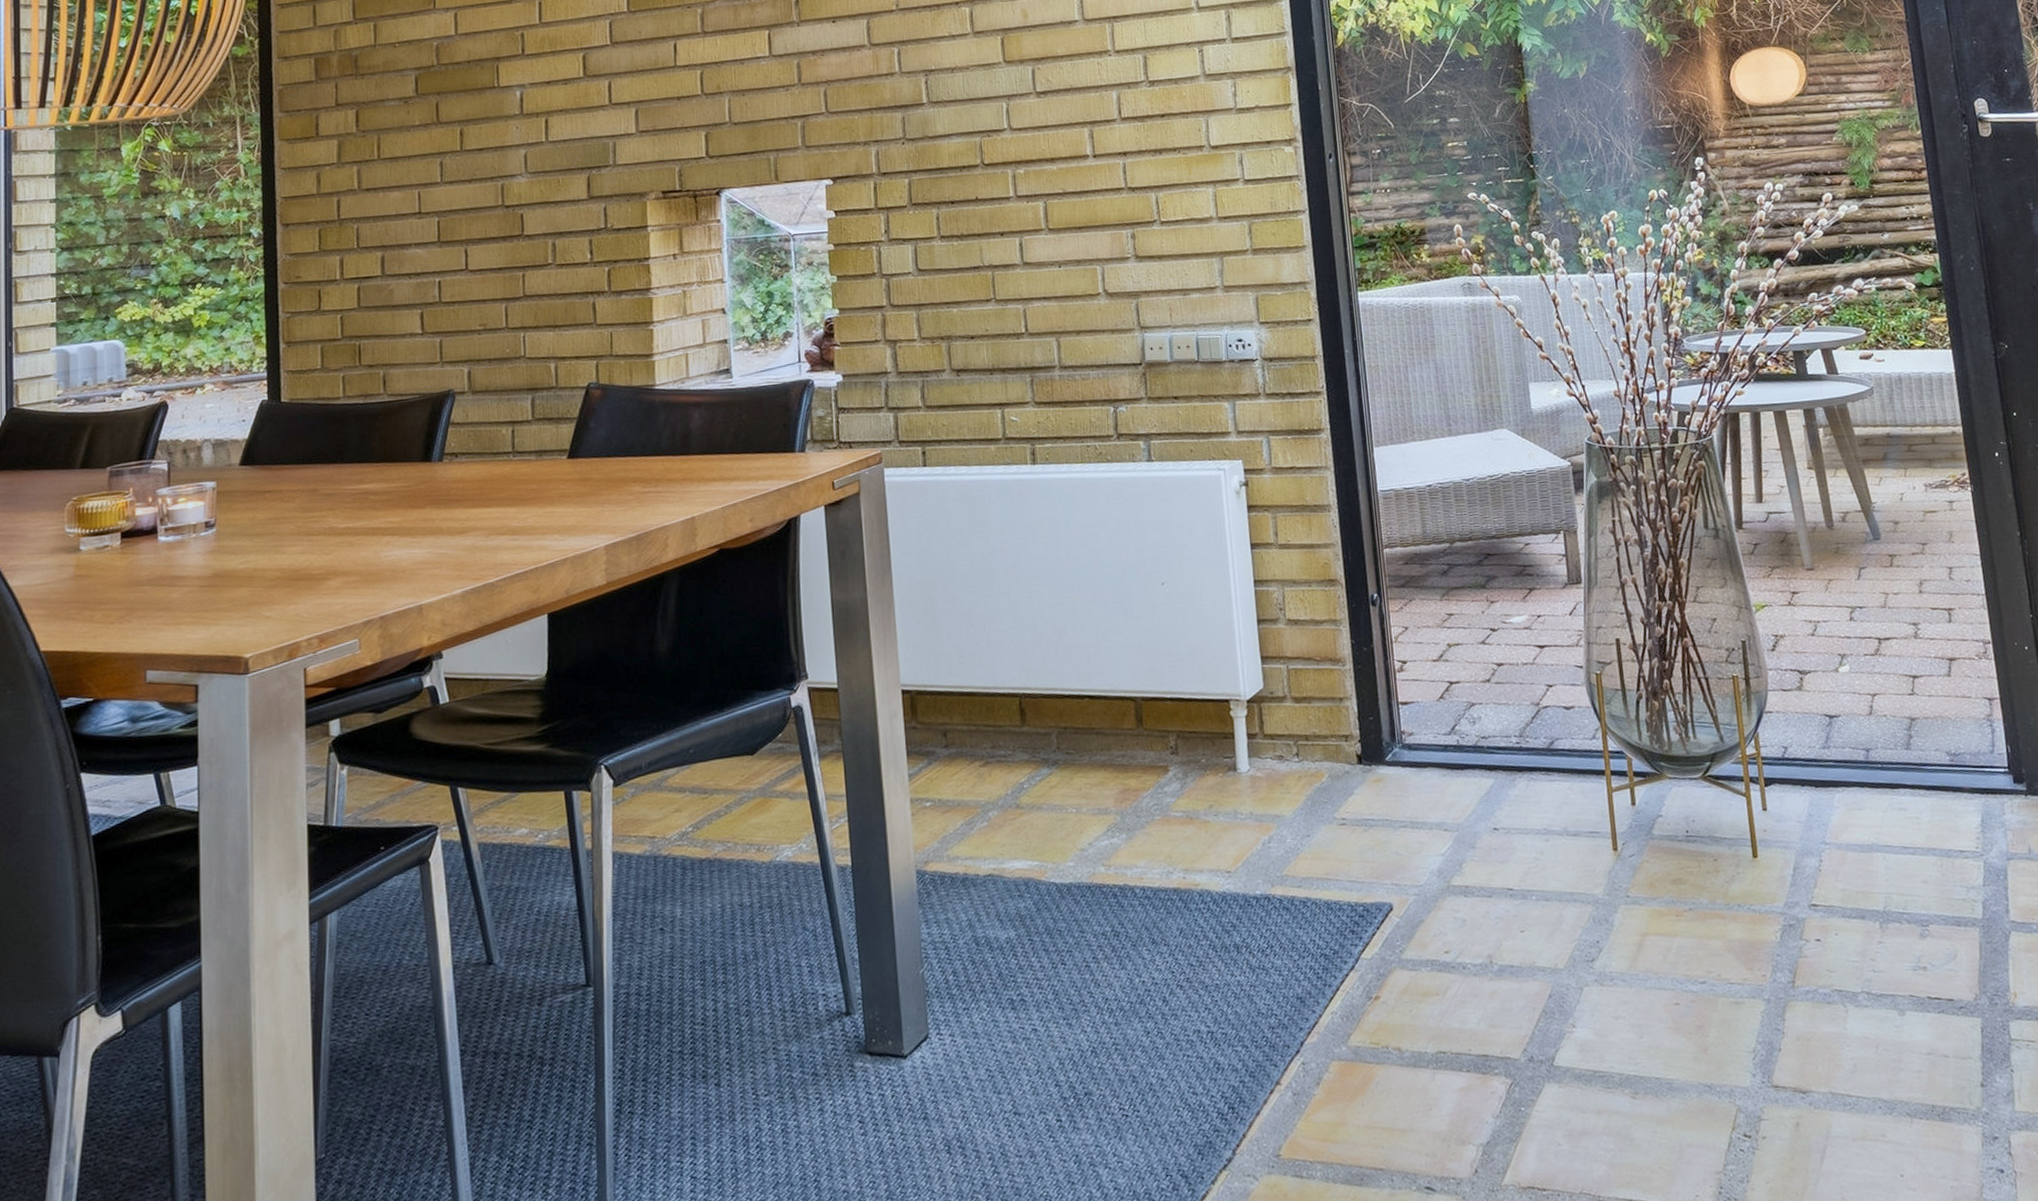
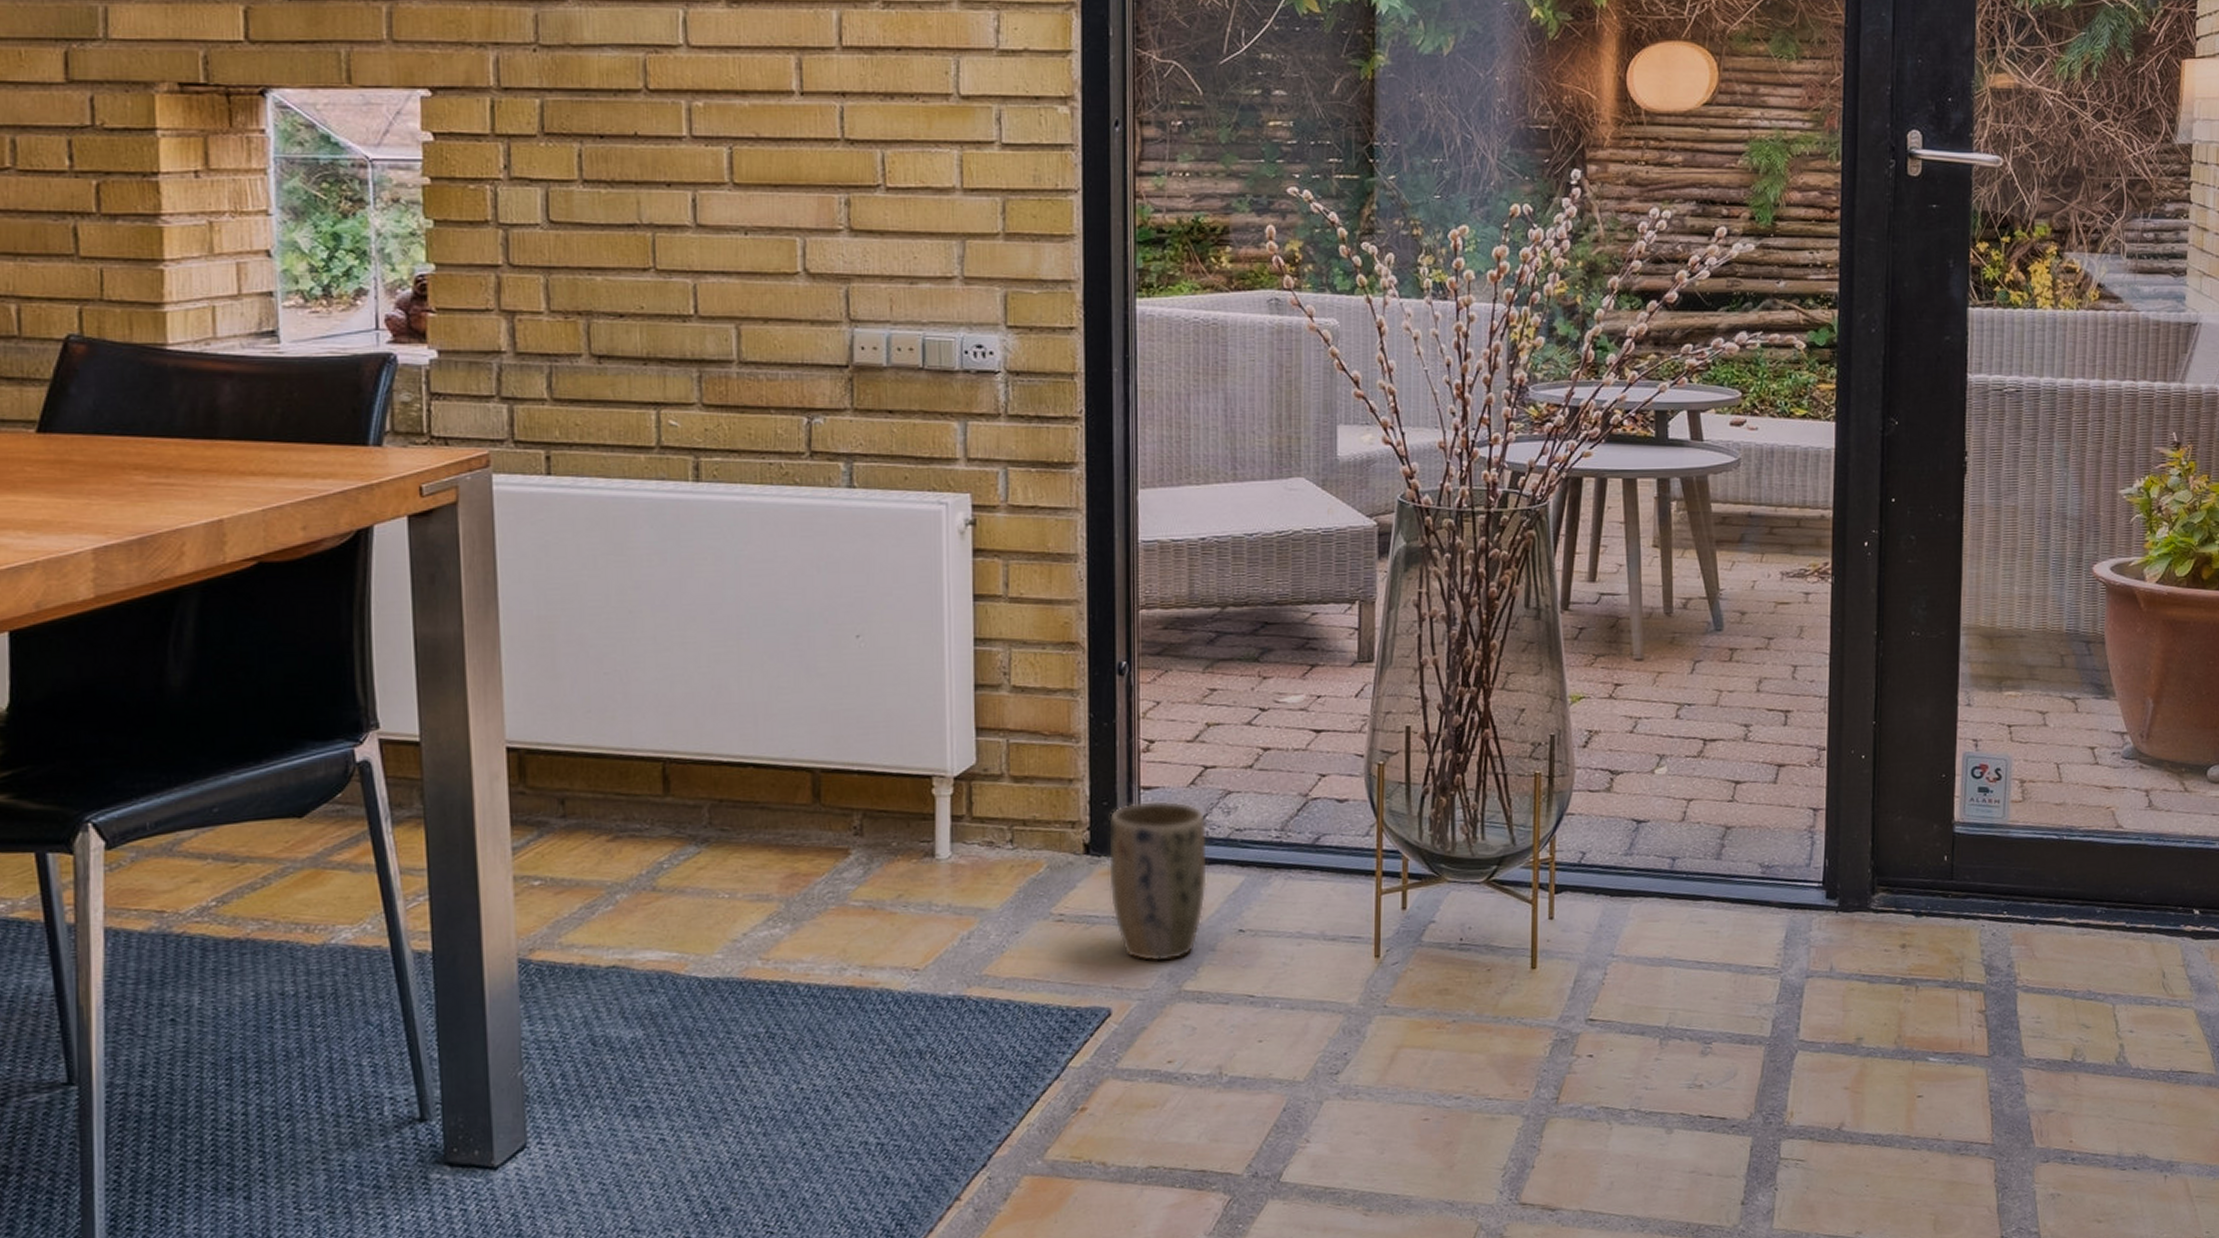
plant pot: none [1375,713,1463,860] -> present [1107,800,1208,962]

